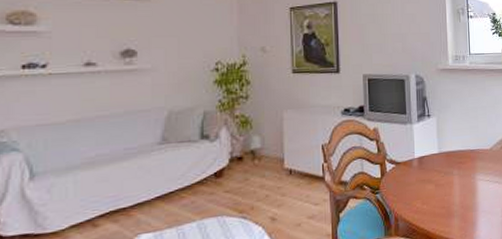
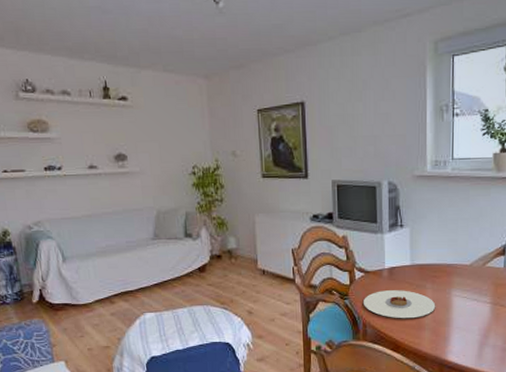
plate: none [395,178,463,209] -> present [364,290,436,319]

